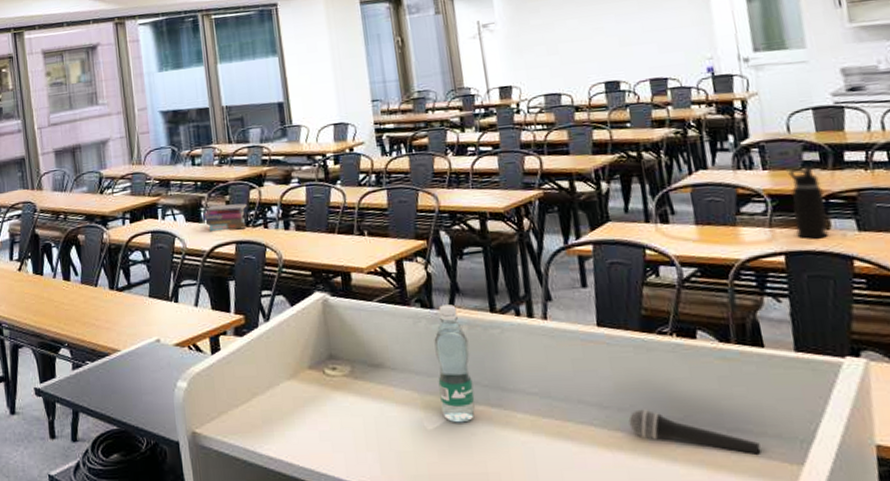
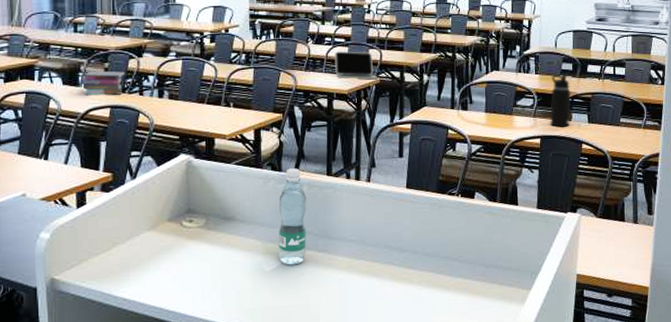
laptop: none [482,159,540,195] -> present [335,51,377,80]
microphone: present [628,409,761,456] -> none [419,251,505,284]

